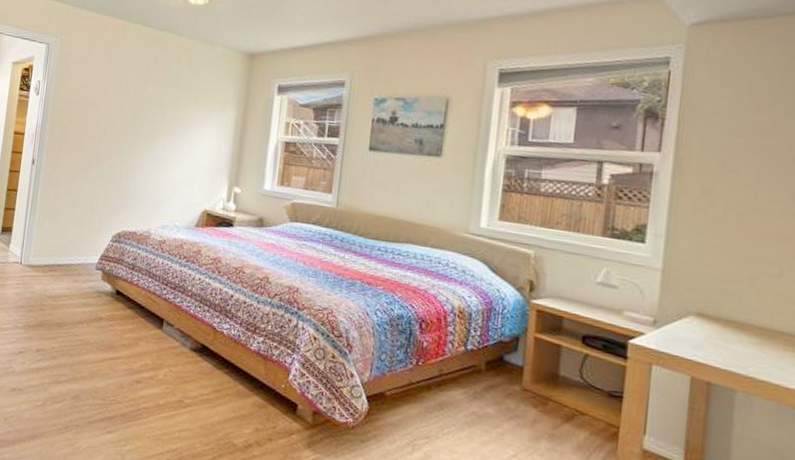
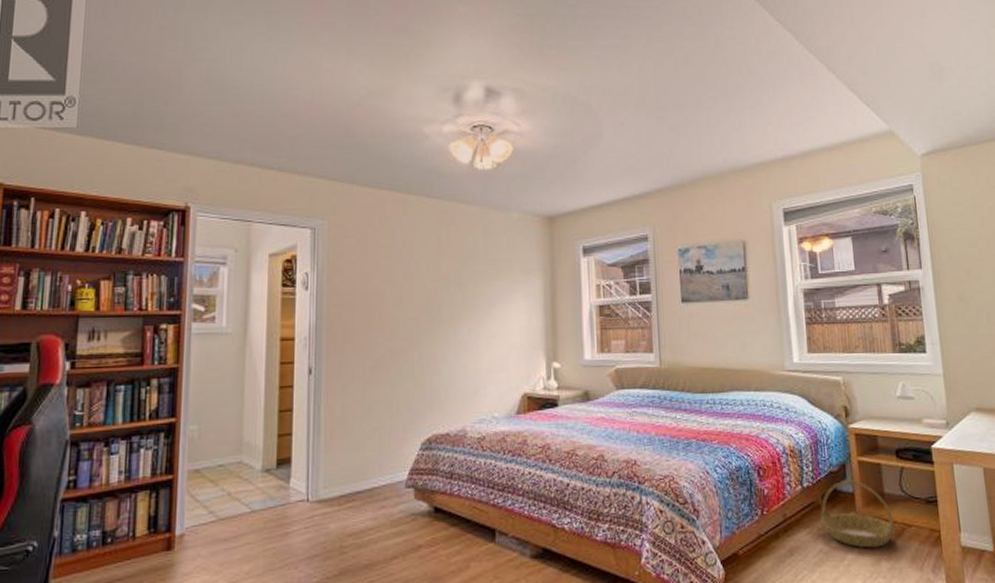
basket: none [480,352,565,426] -> present [821,480,896,548]

